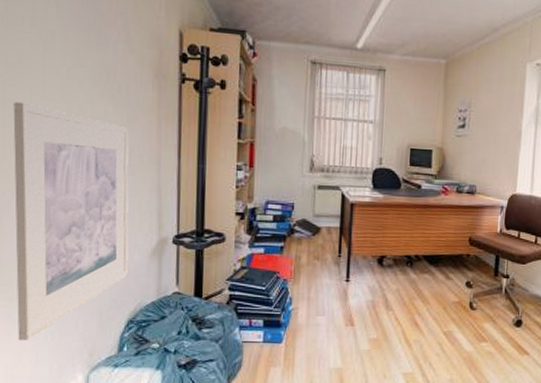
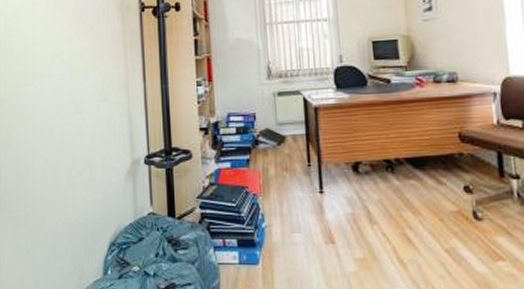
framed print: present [13,101,129,341] -> none [12,49,107,265]

